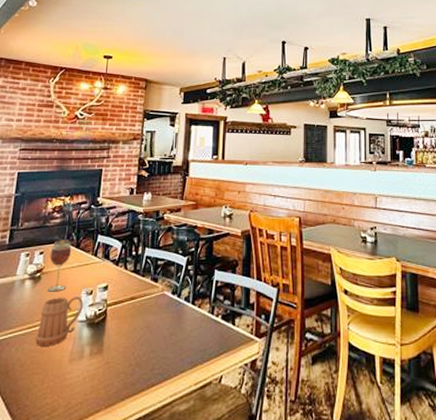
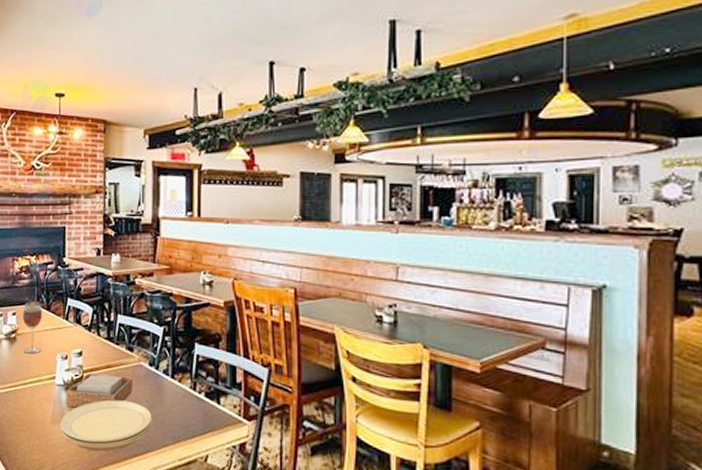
beer mug: present [35,296,83,346] -> none [18,359,60,406]
plate: none [77,331,173,385] -> present [60,400,153,451]
napkin holder: none [86,306,155,343] -> present [66,373,133,408]

